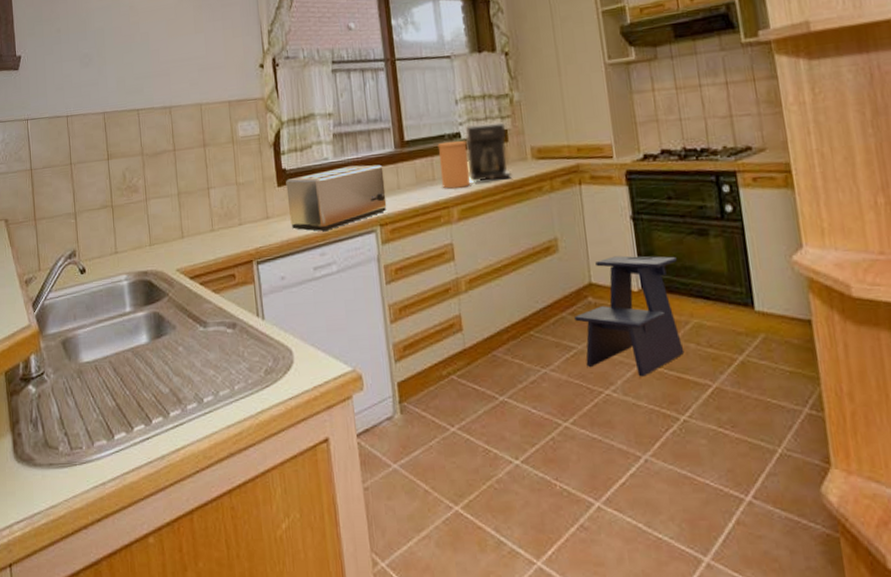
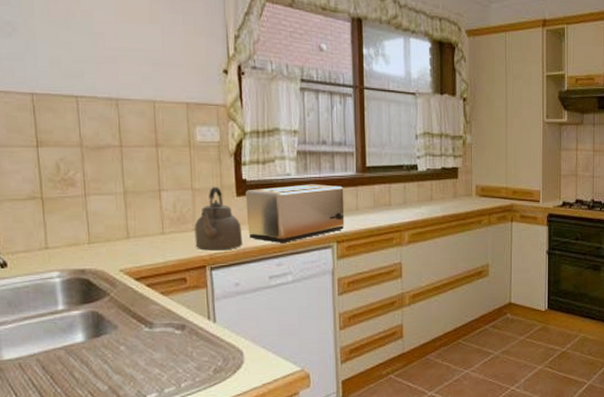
kettle: none [240,178,287,245] -> present [194,186,243,251]
canister: present [437,140,470,189] -> none [396,172,422,214]
coffee maker: present [465,121,511,182] -> none [421,159,457,211]
step stool: present [573,255,685,377] -> none [494,282,576,377]

